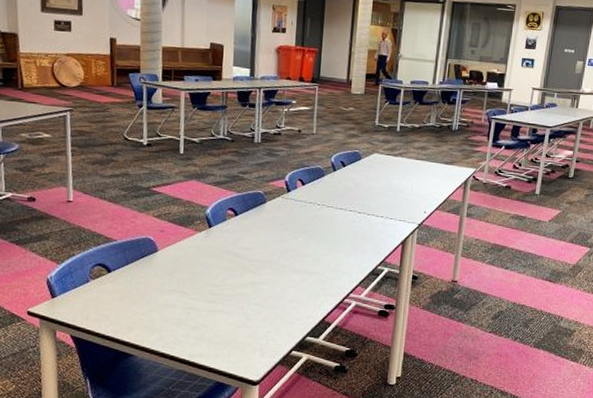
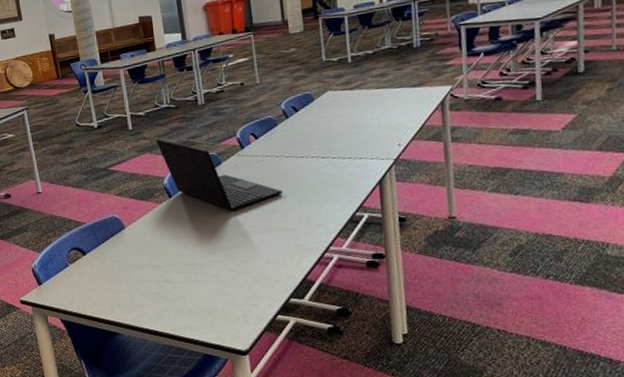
laptop: none [205,168,319,249] -> present [155,139,284,211]

